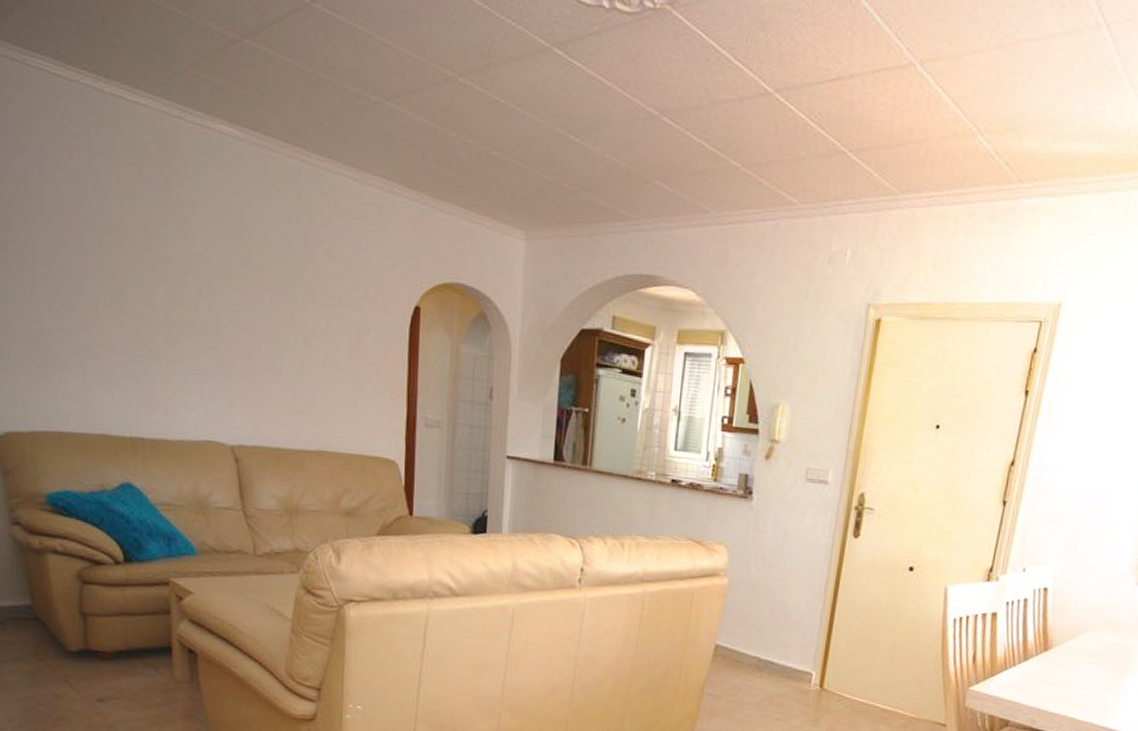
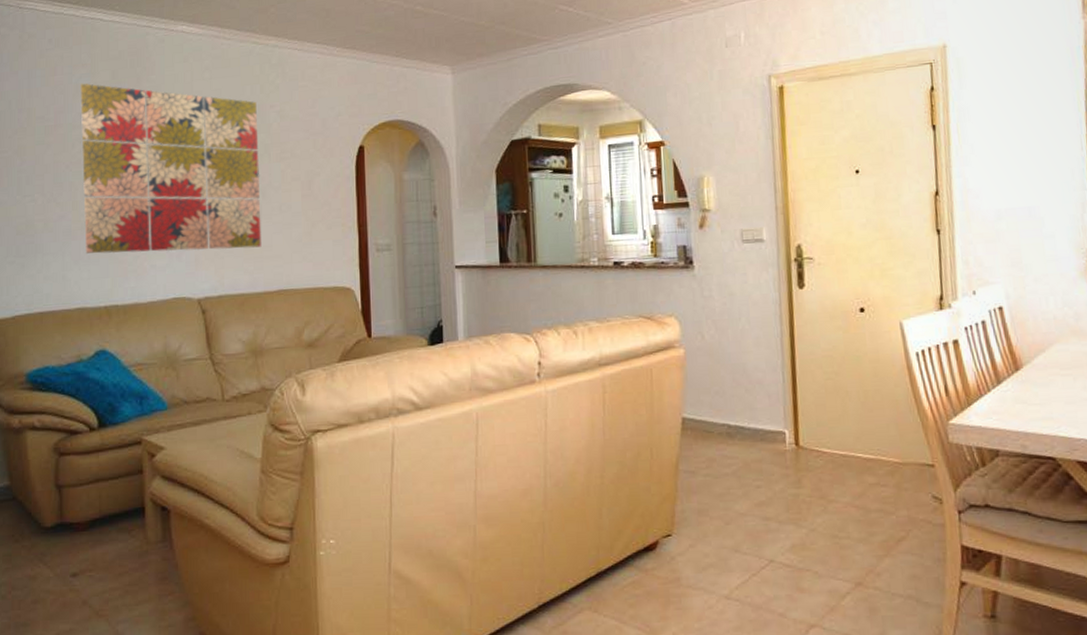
wall art: none [101,174,304,401] -> present [80,83,262,254]

